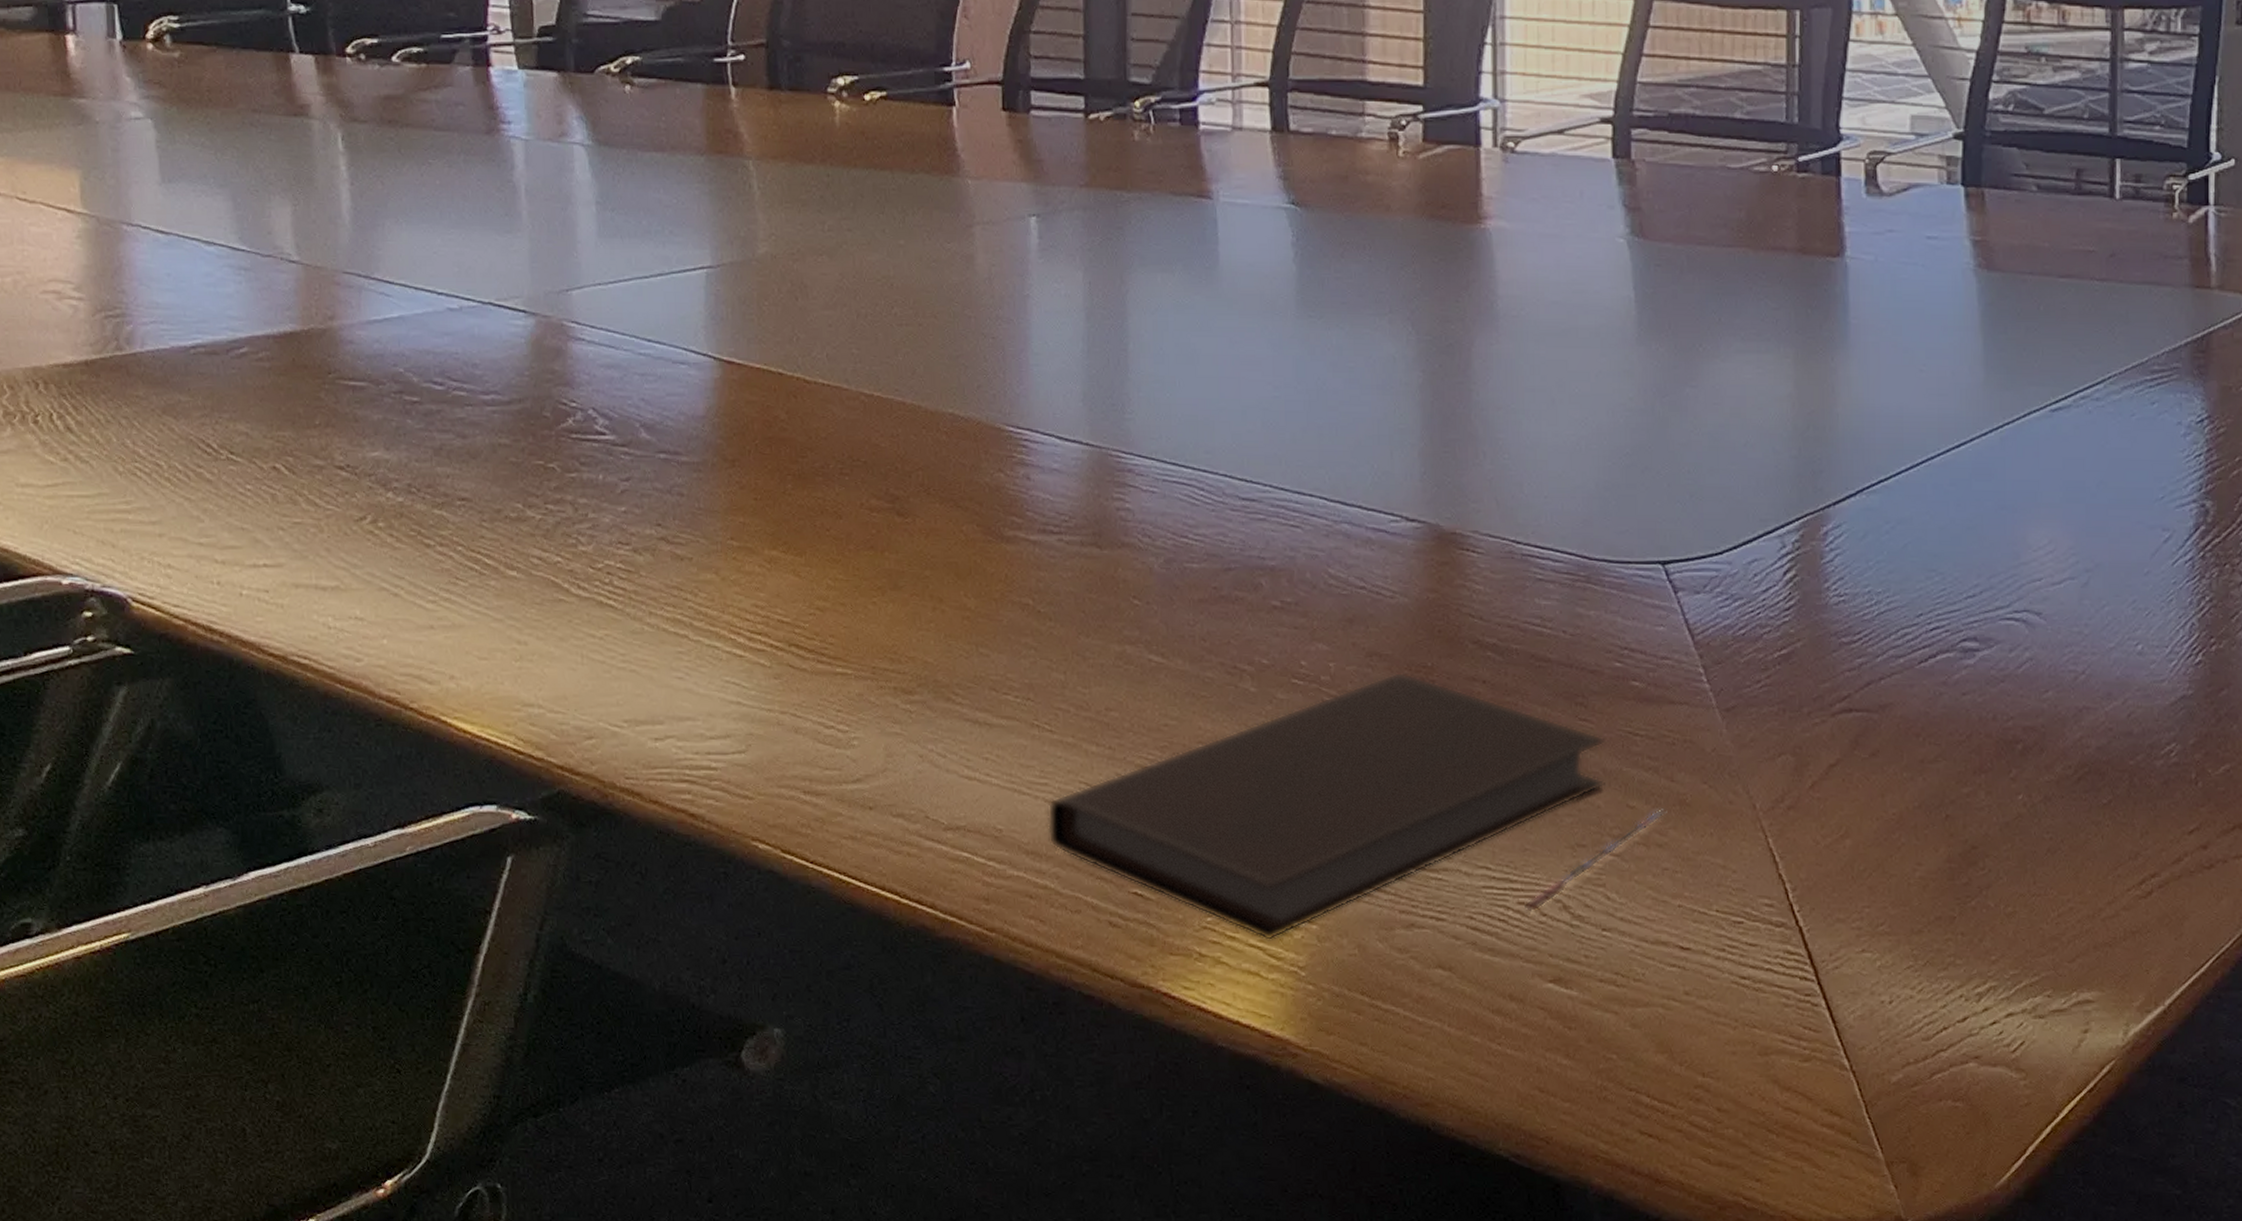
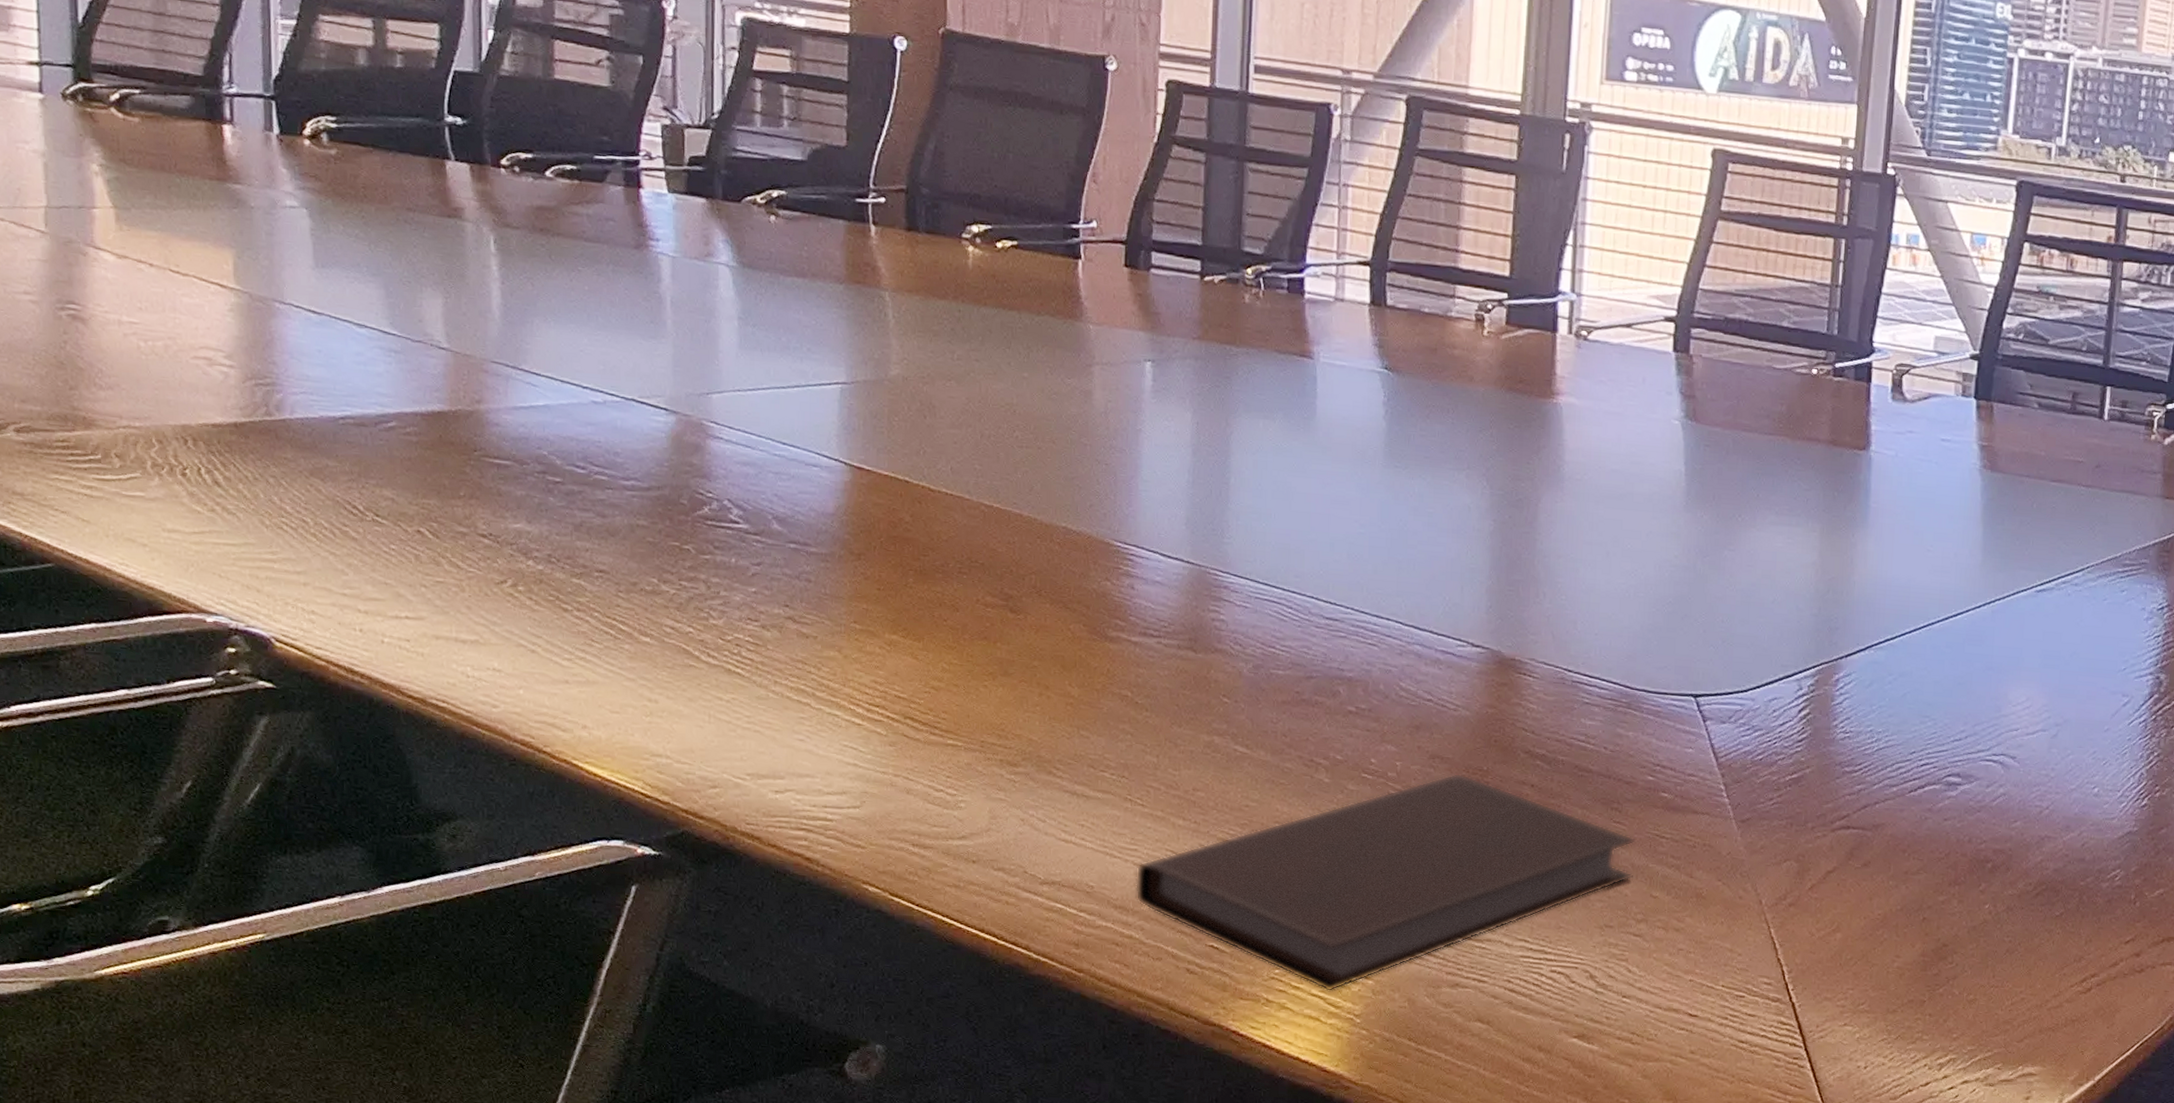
pen: present [1525,809,1667,912] -> none [1556,899,1685,980]

